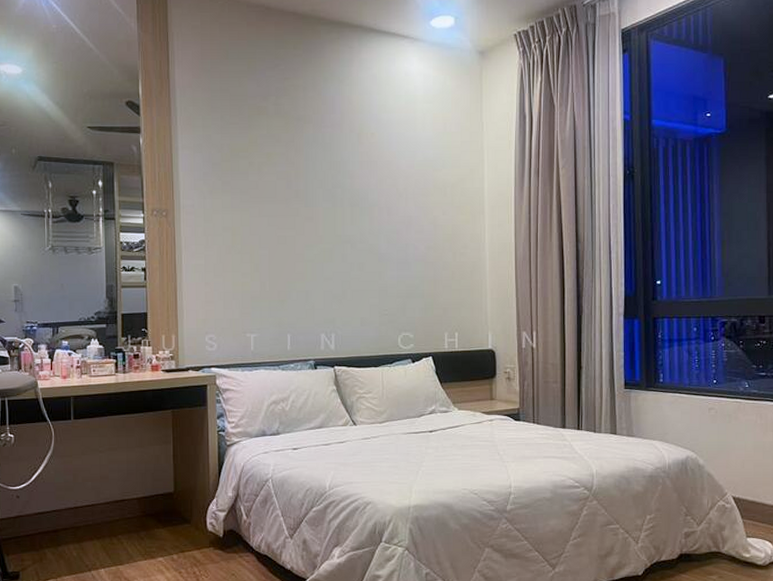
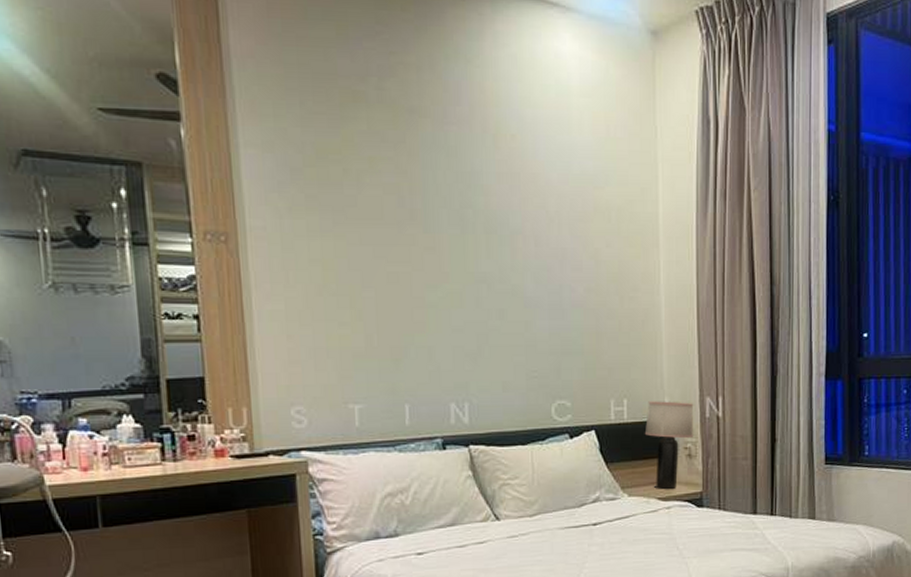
table lamp: none [471,334,513,406] -> present [644,401,694,490]

